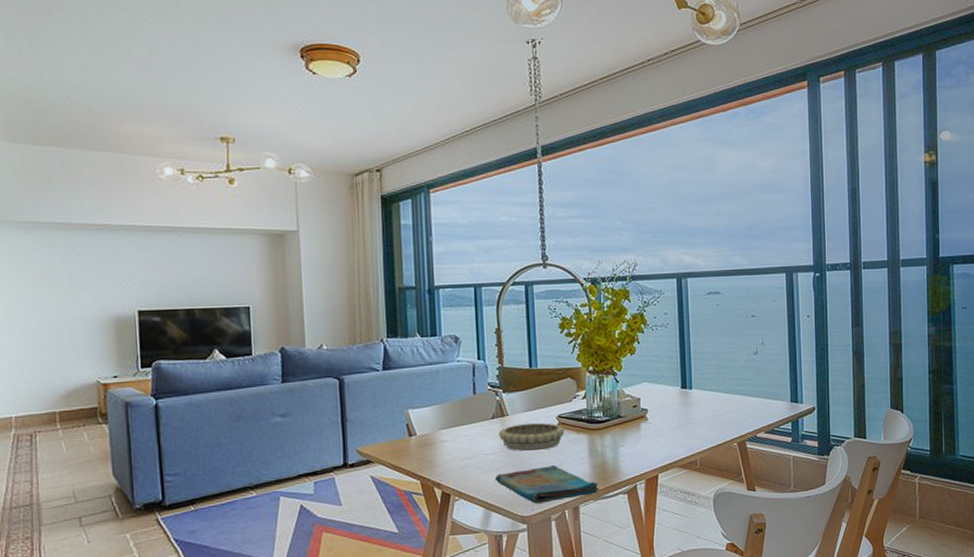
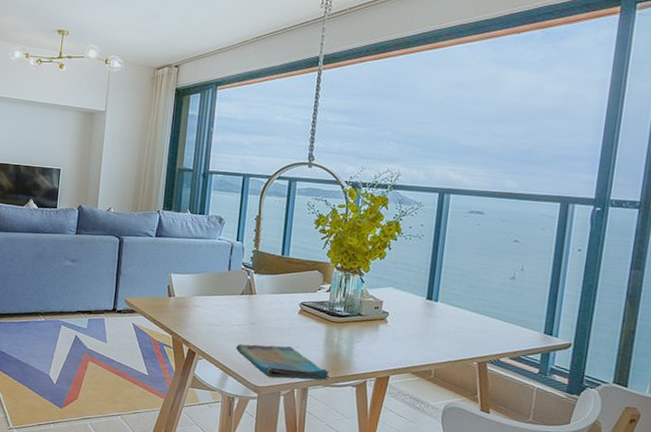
decorative bowl: present [499,423,565,452] -> none [245,303,306,332]

